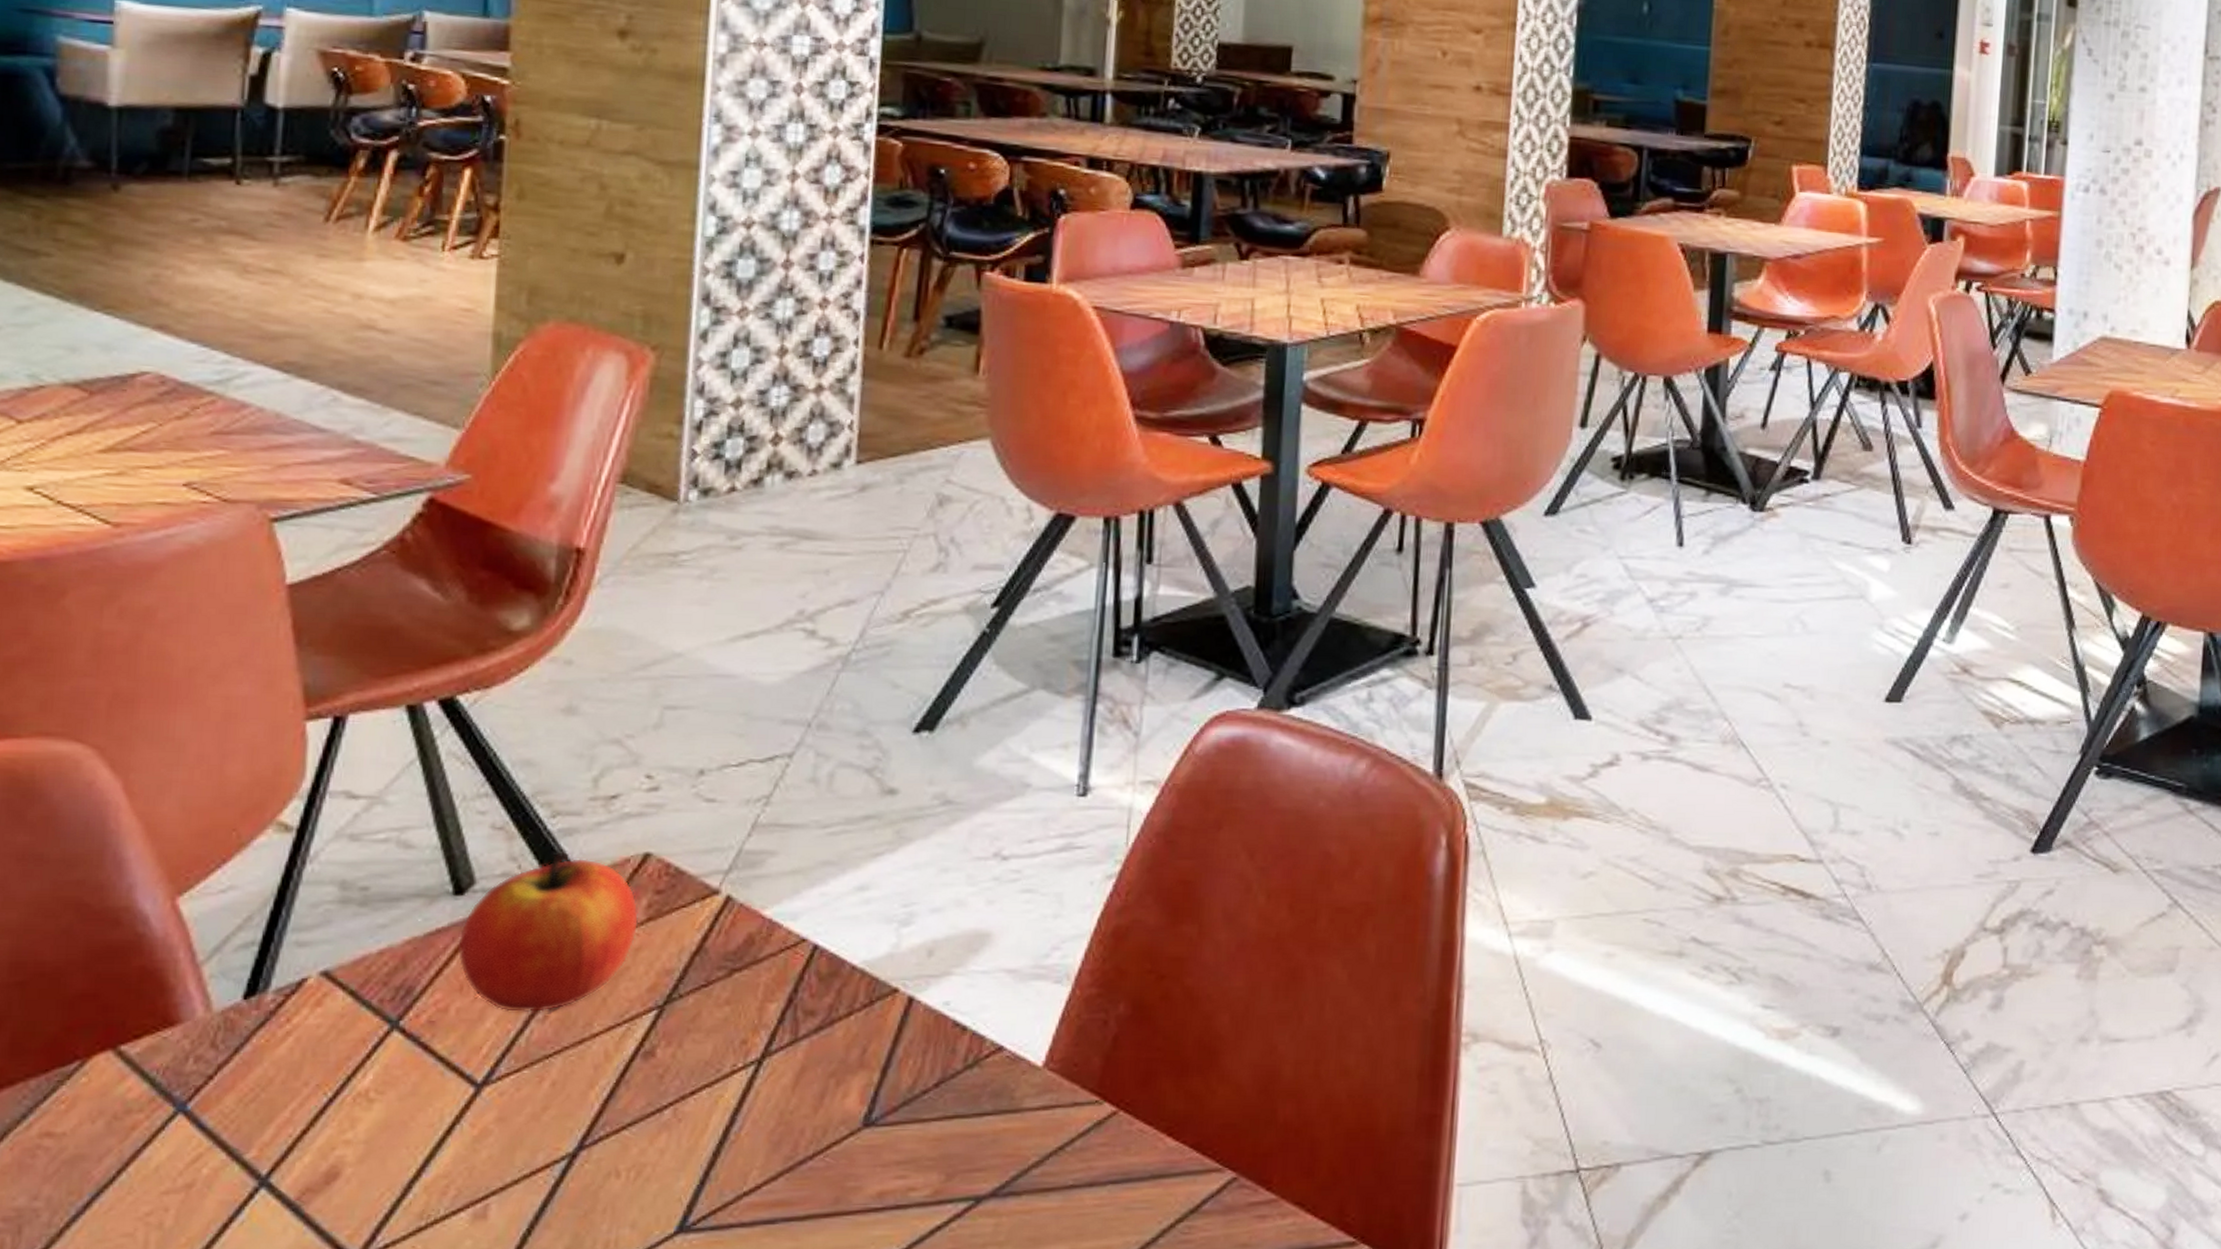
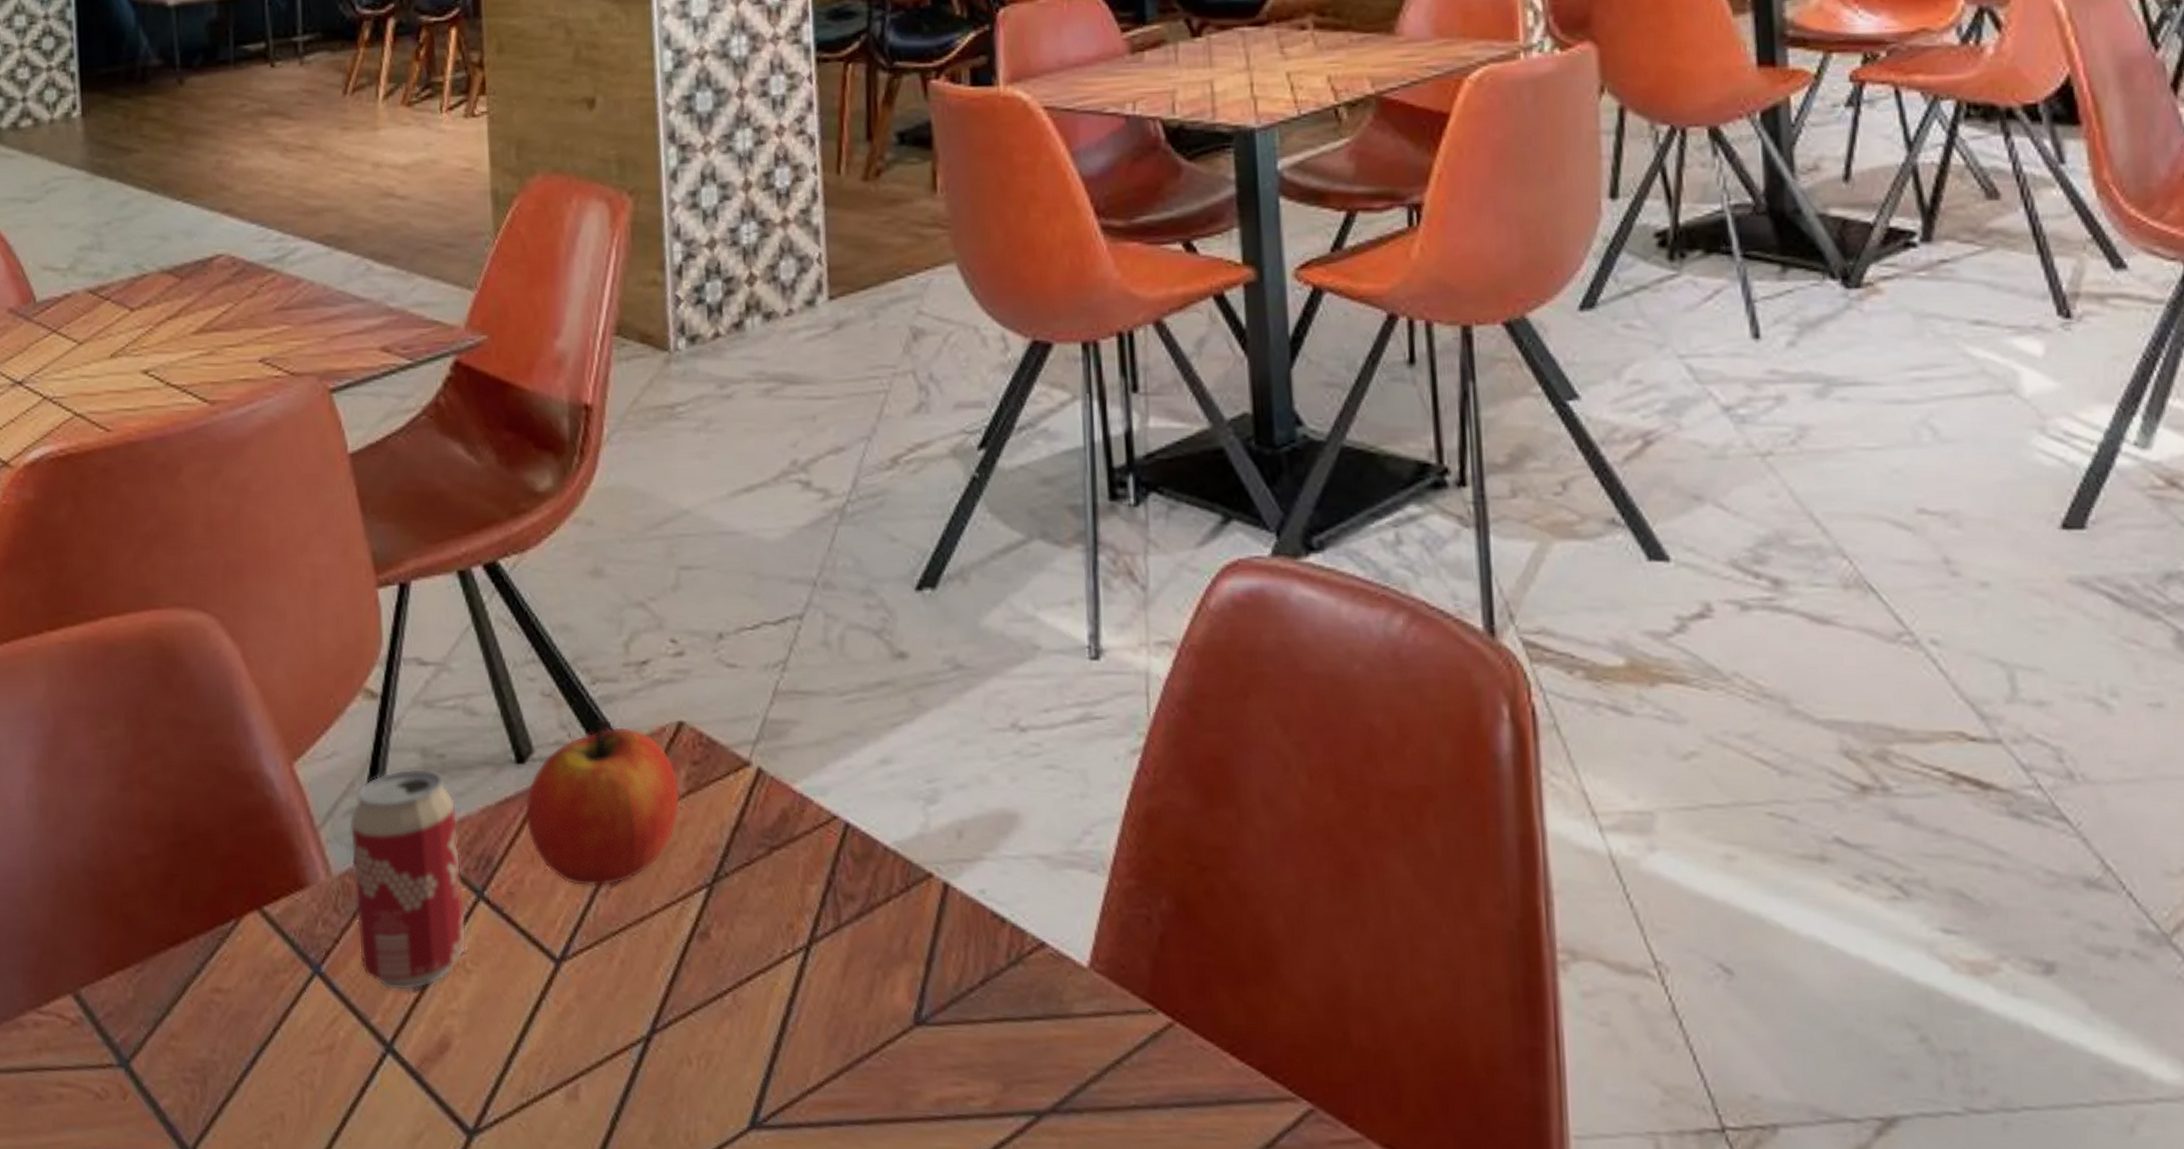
beverage can: none [238,900,376,1124] -> present [349,767,467,991]

